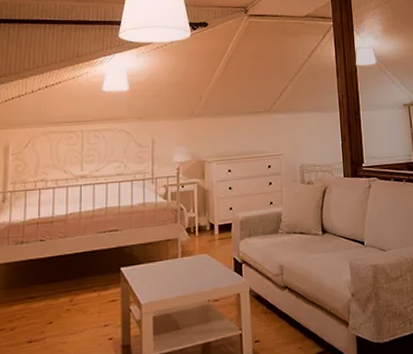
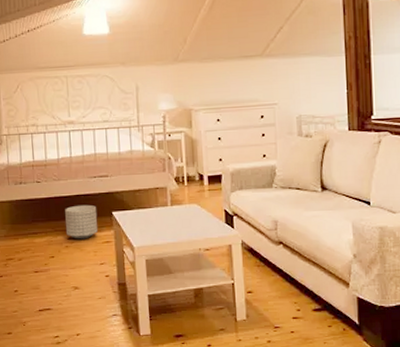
planter: none [69,261,104,301] -> present [65,204,98,240]

